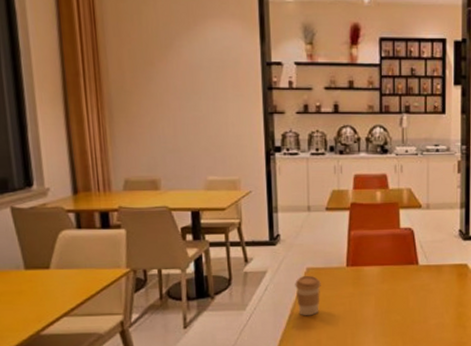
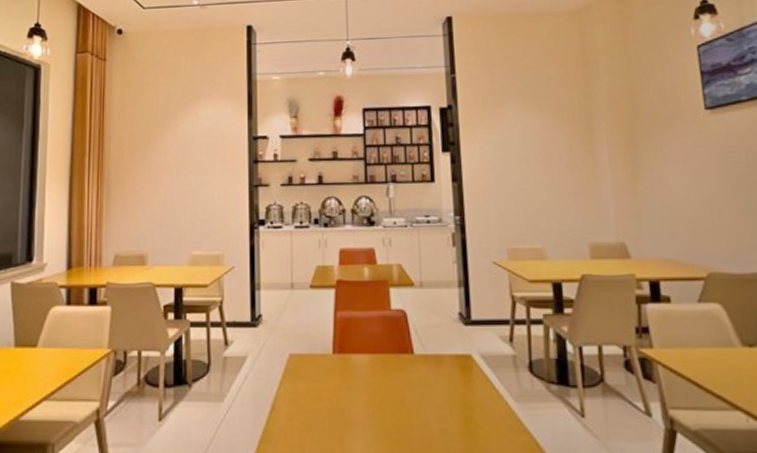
coffee cup: present [295,275,321,316] -> none [276,362,305,413]

